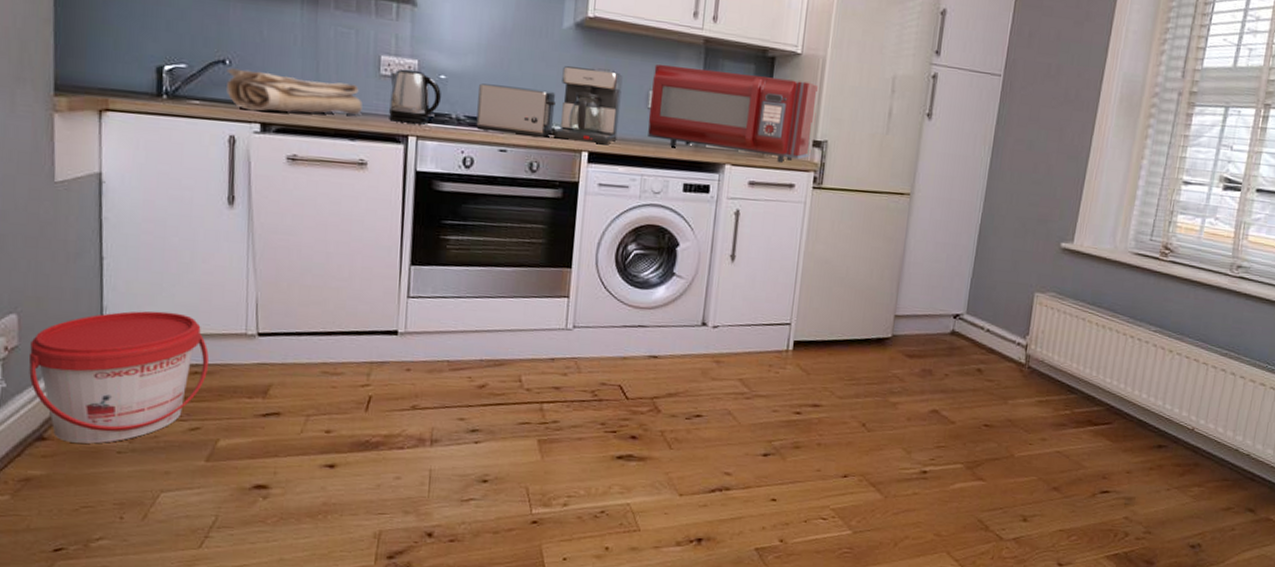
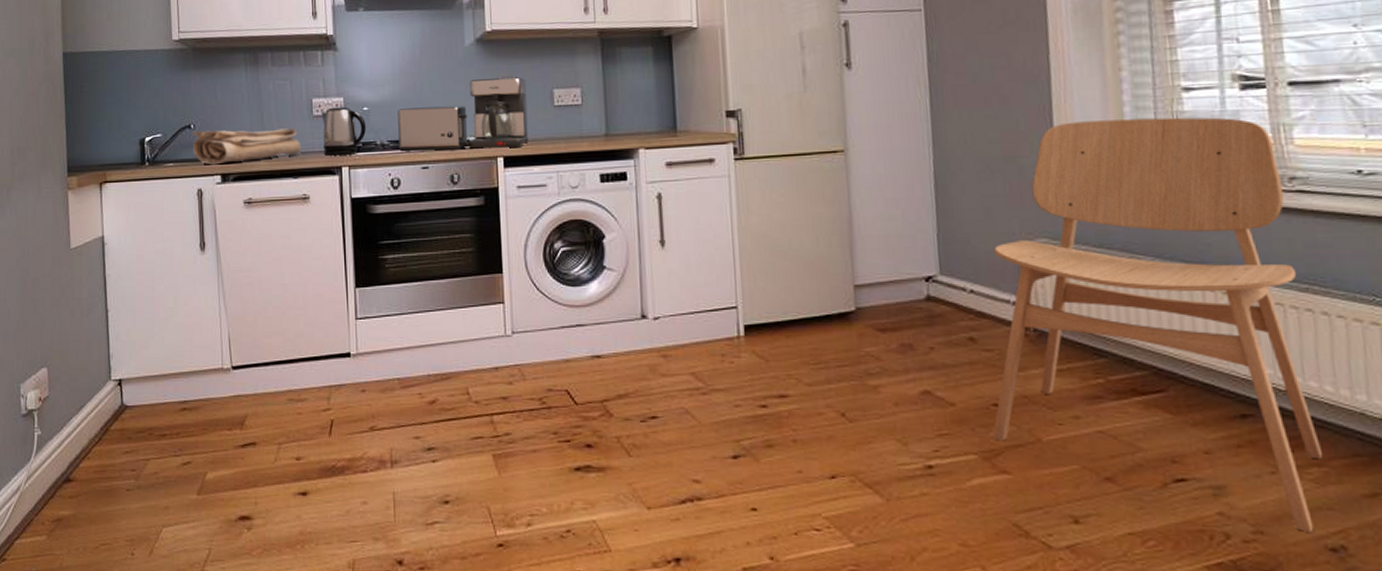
bucket: present [28,311,210,444] -> none [56,354,195,483]
microwave: present [648,64,820,164] -> none [554,53,726,140]
dining chair: none [978,196,1234,535] -> present [993,117,1324,534]

